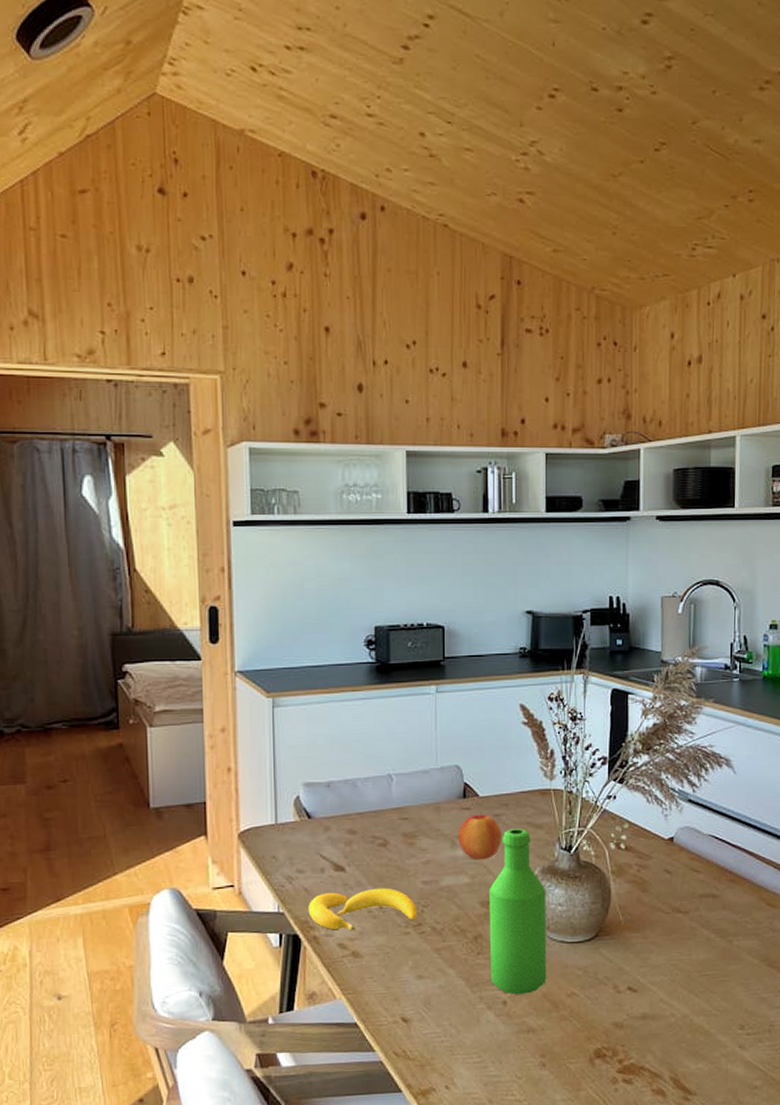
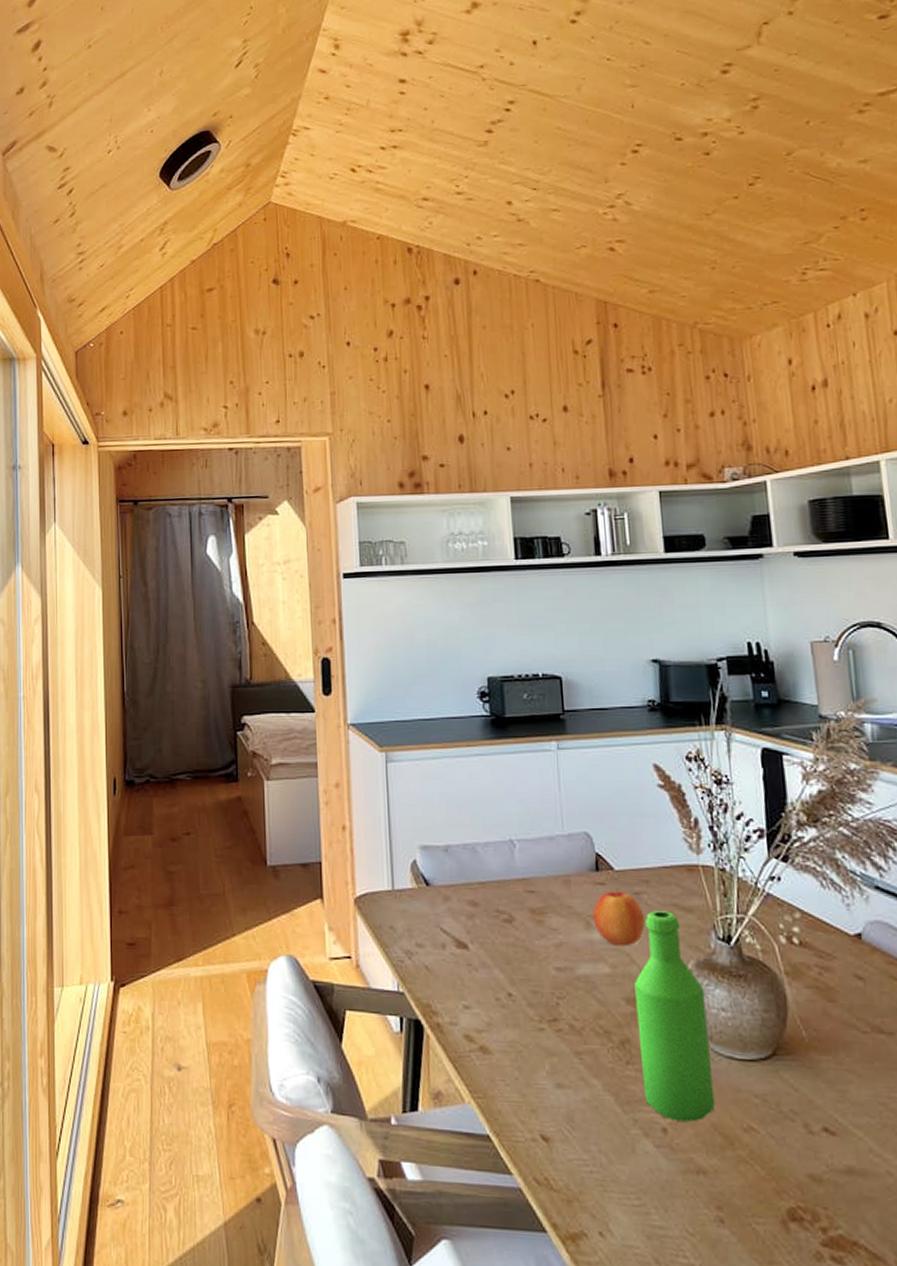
banana: present [308,888,418,931] -> none [430,971,553,1021]

